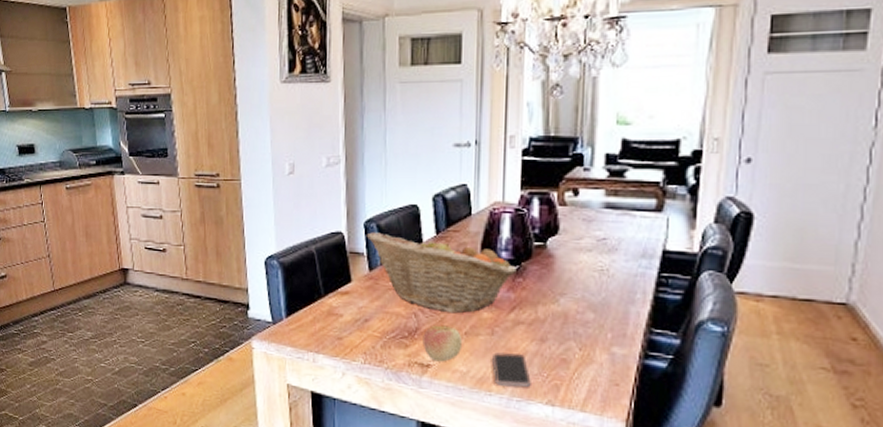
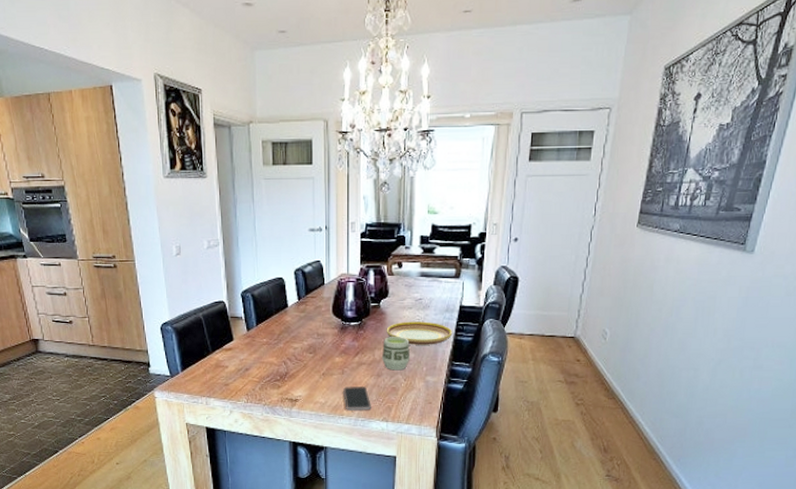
fruit basket: present [366,232,517,314] -> none [243,300,359,360]
apple: present [422,324,463,362] -> none [291,369,321,397]
cup: none [548,288,589,336] -> present [382,337,411,371]
plate: none [554,268,652,303] -> present [386,321,453,345]

